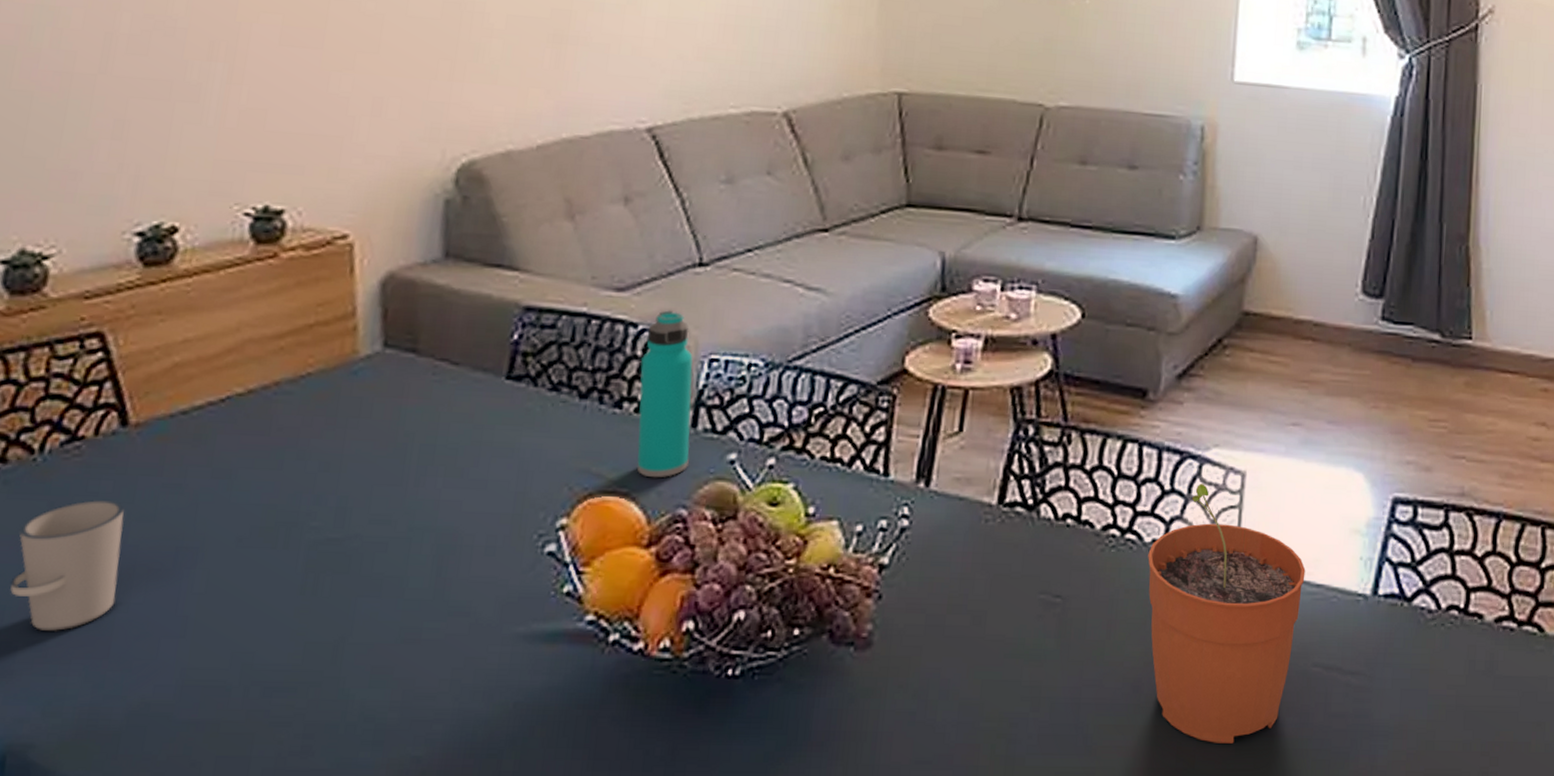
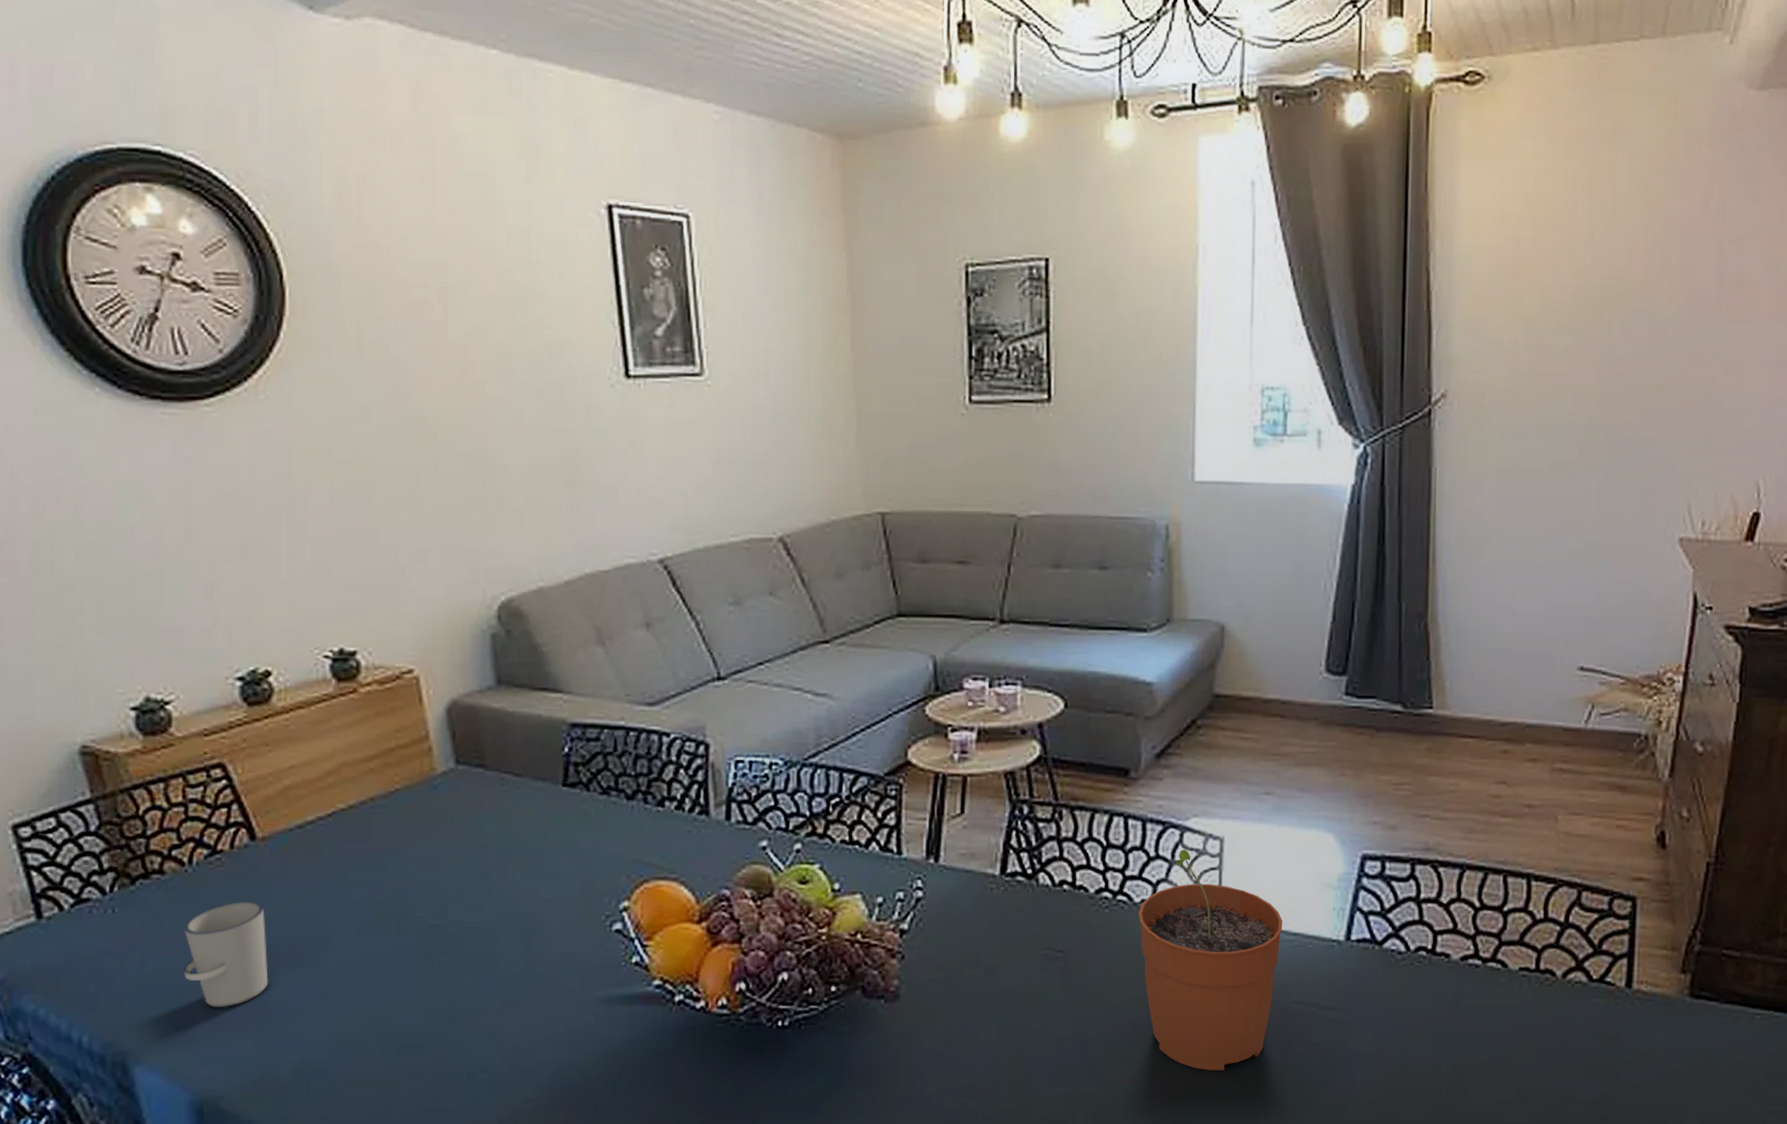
water bottle: present [636,310,693,478] -> none [676,720,727,865]

